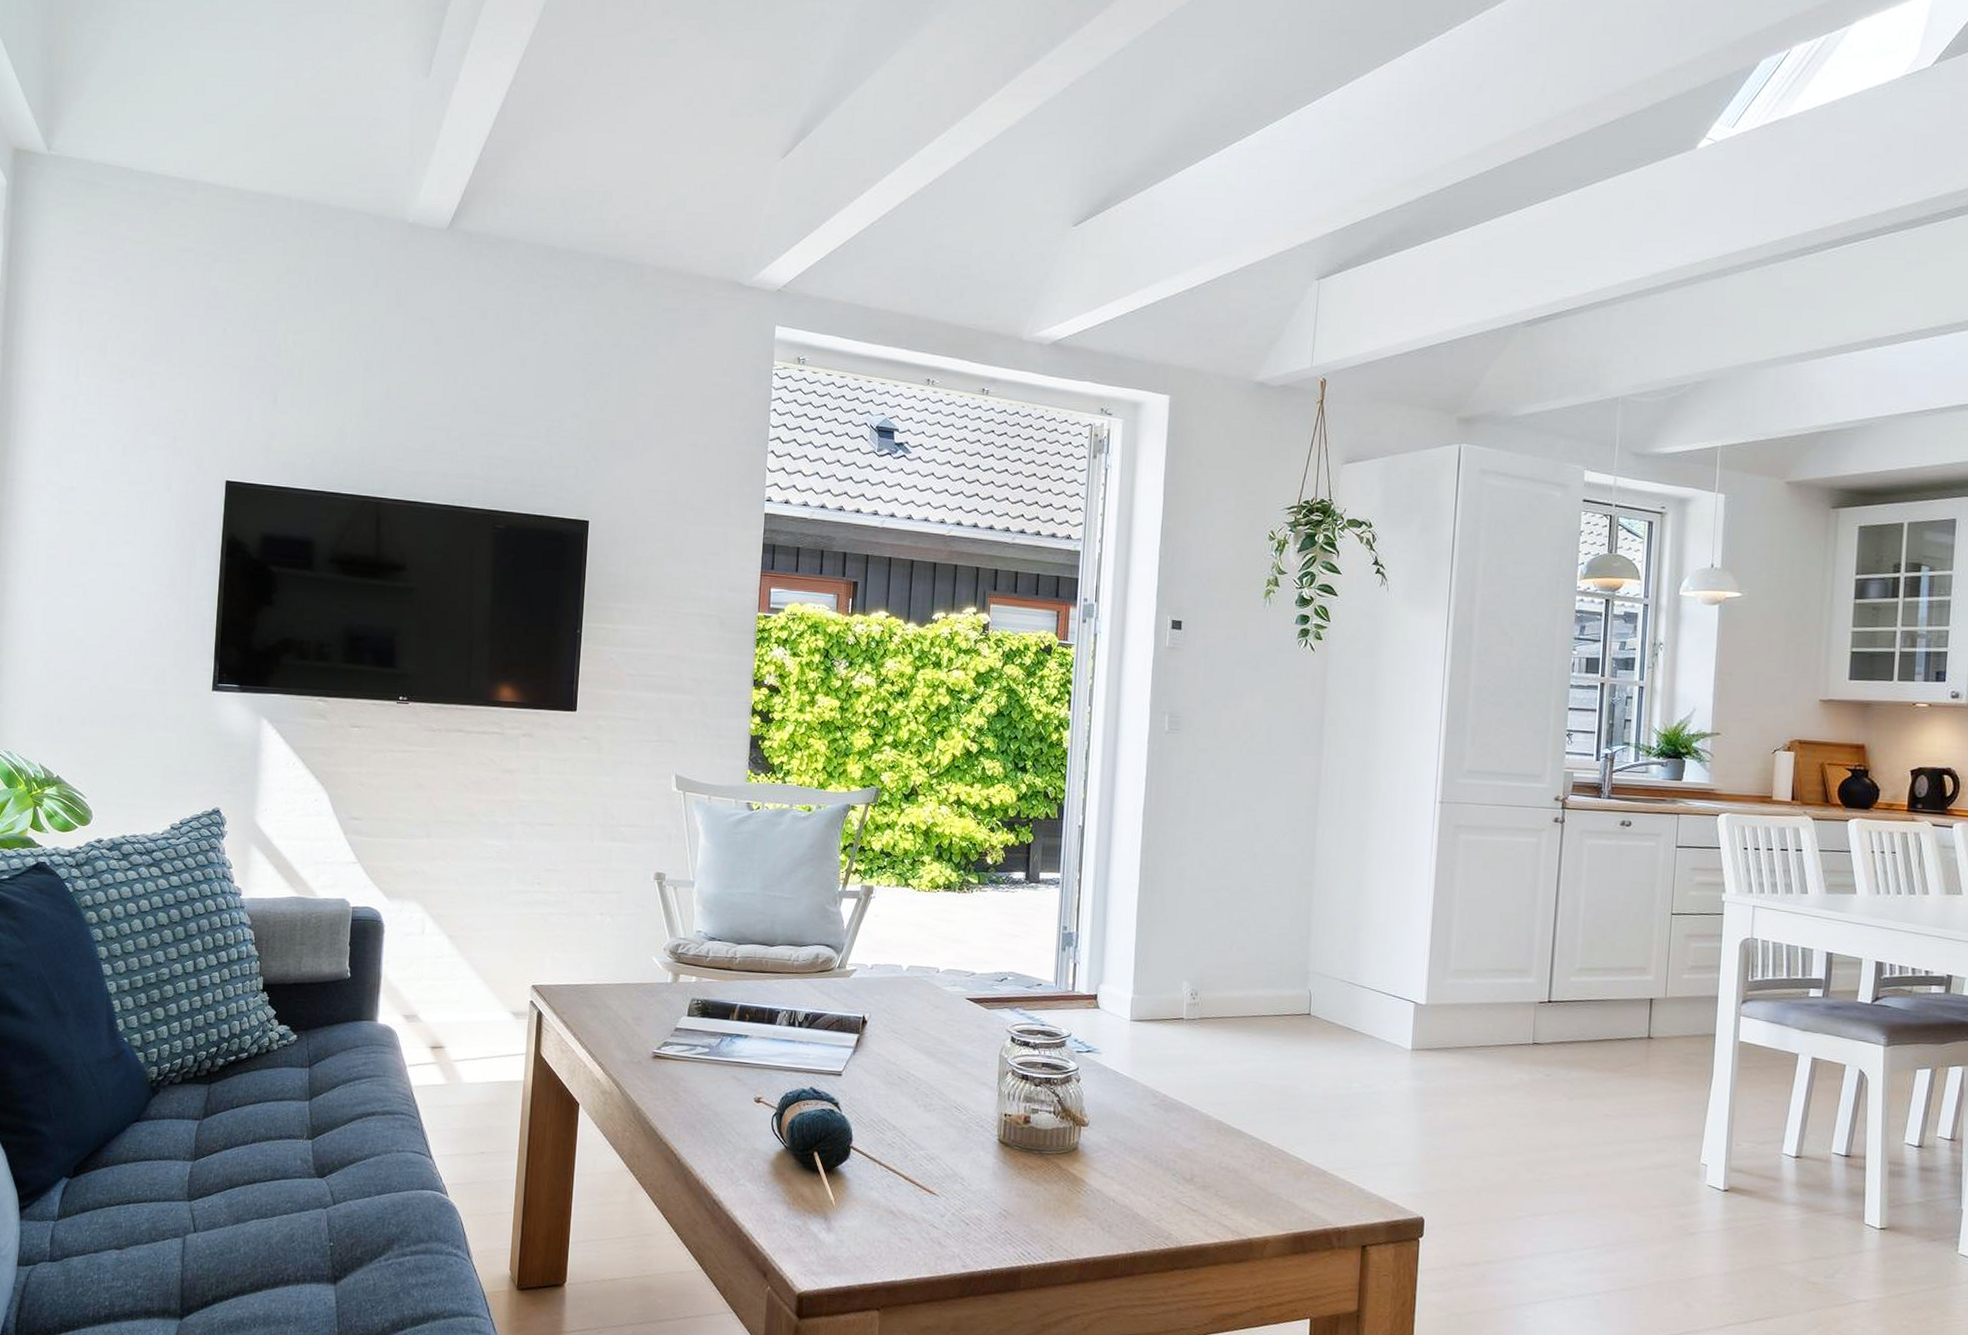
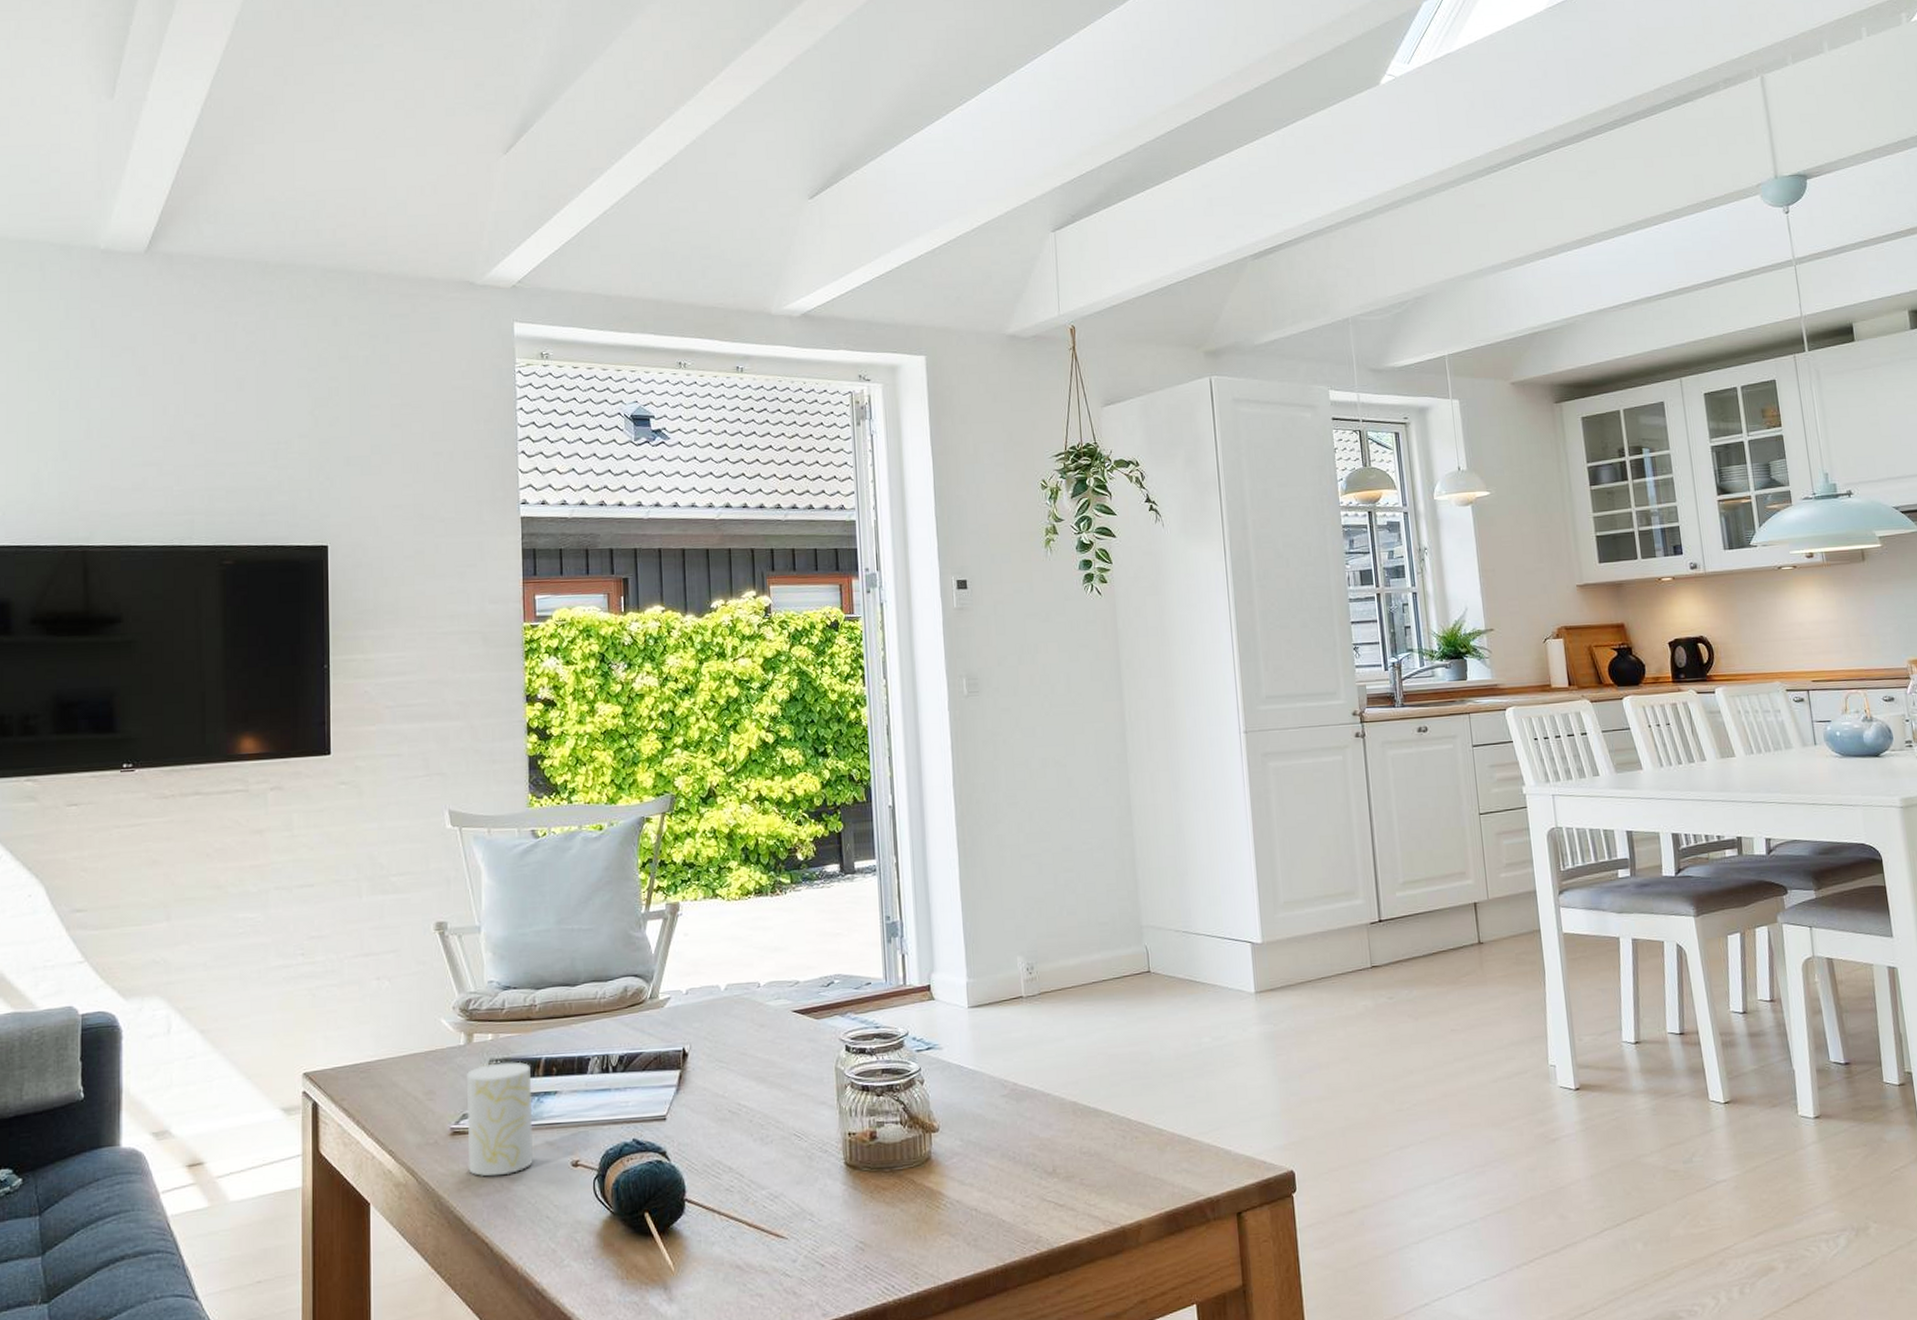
cup: none [666,1002,727,1100] -> present [467,1061,533,1177]

